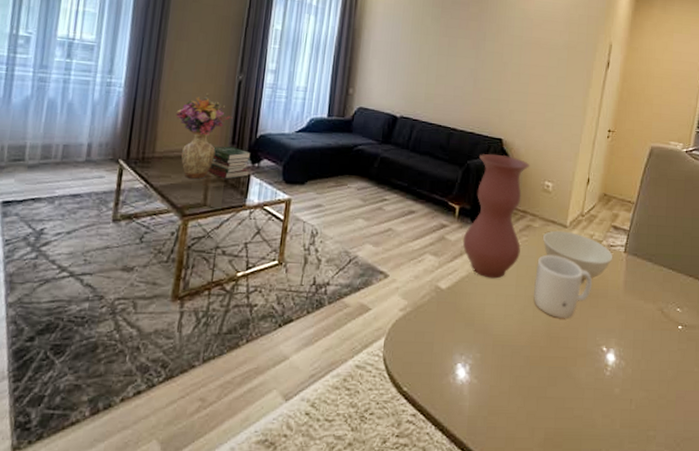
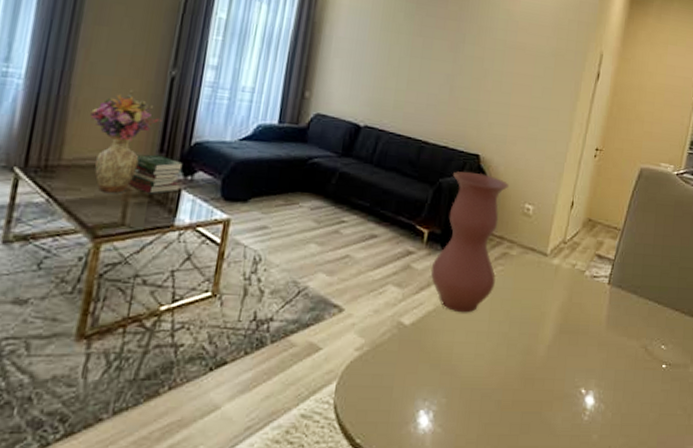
mug: present [533,254,593,318] -> none [508,286,573,357]
bowl: present [543,230,613,284] -> none [520,259,596,319]

